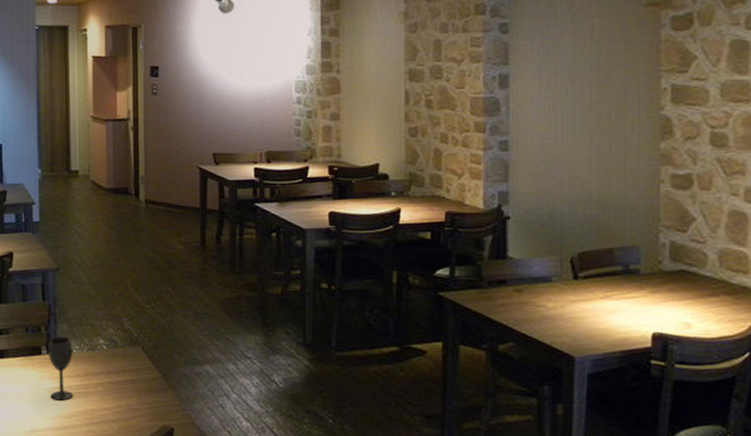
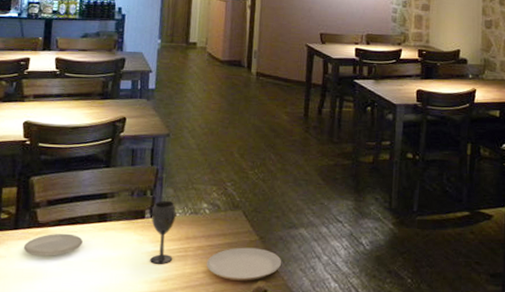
plate: none [108,384,188,419] -> present [206,247,282,281]

